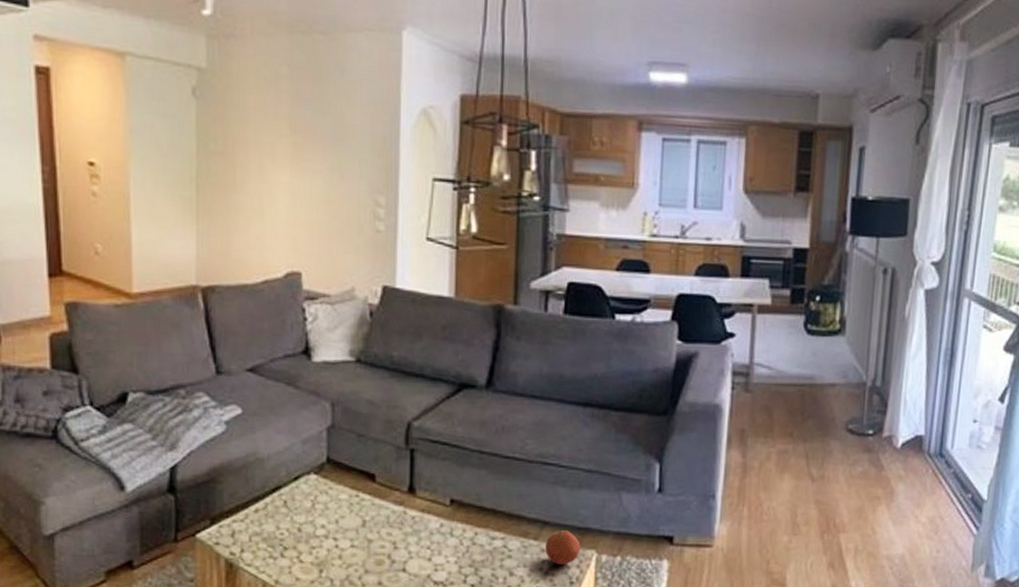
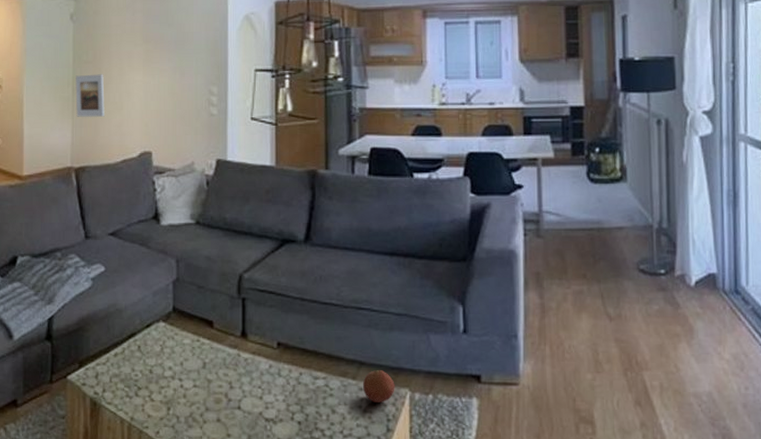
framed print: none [200,169,241,225] -> present [75,74,106,117]

